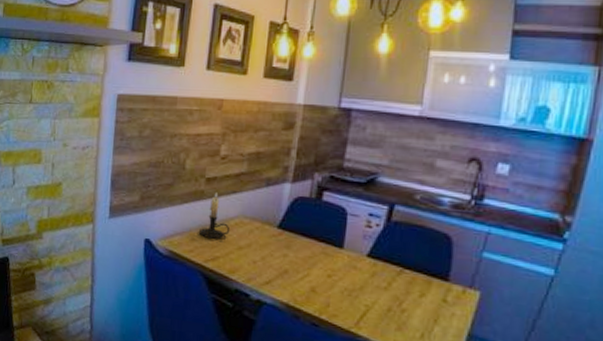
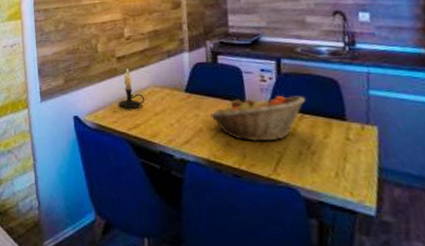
fruit basket: none [300,242,410,294] -> present [210,96,305,141]

